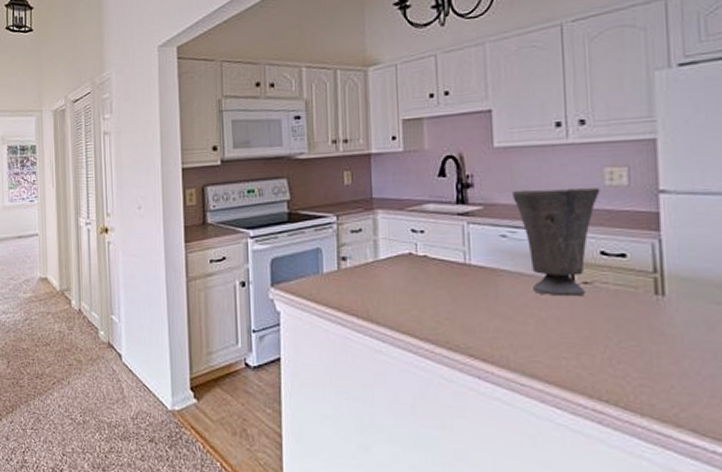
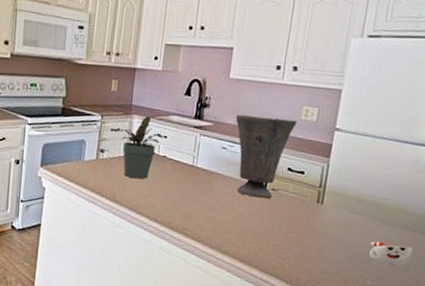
potted plant: none [358,208,417,289] -> present [117,116,162,179]

